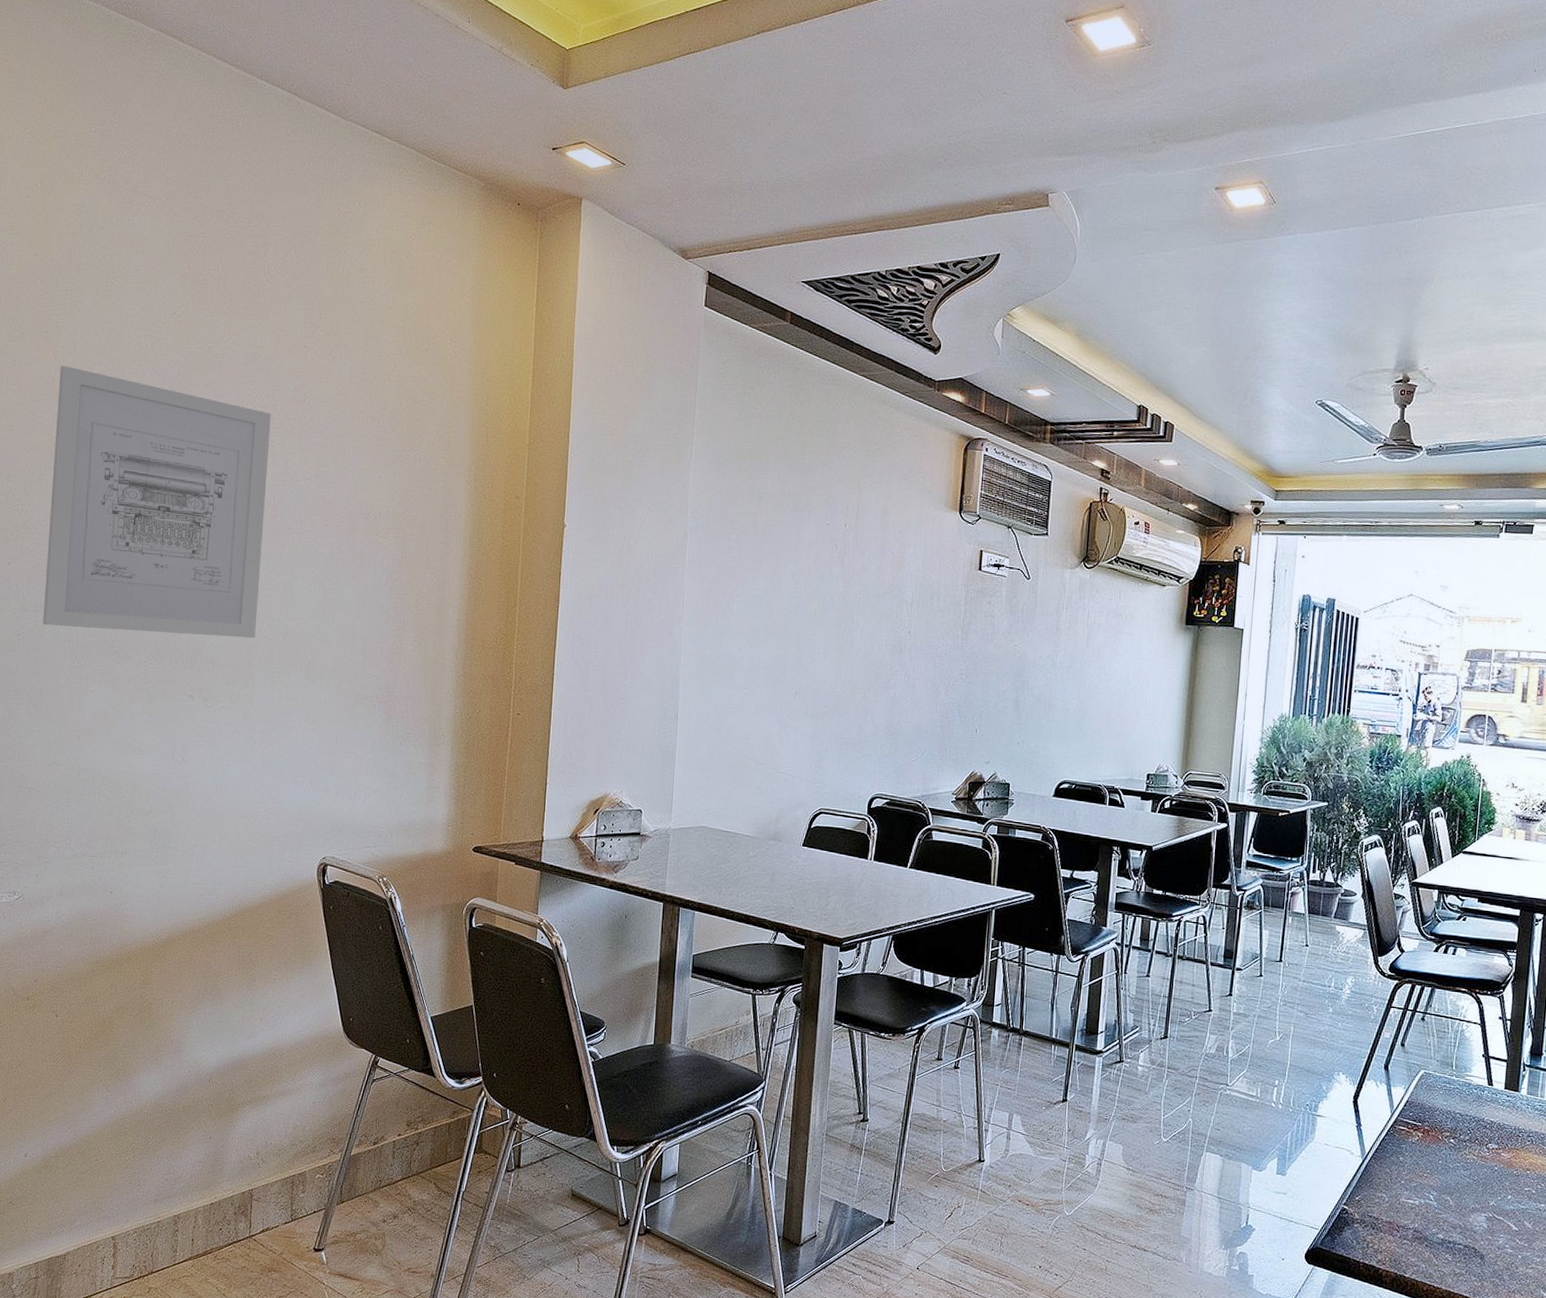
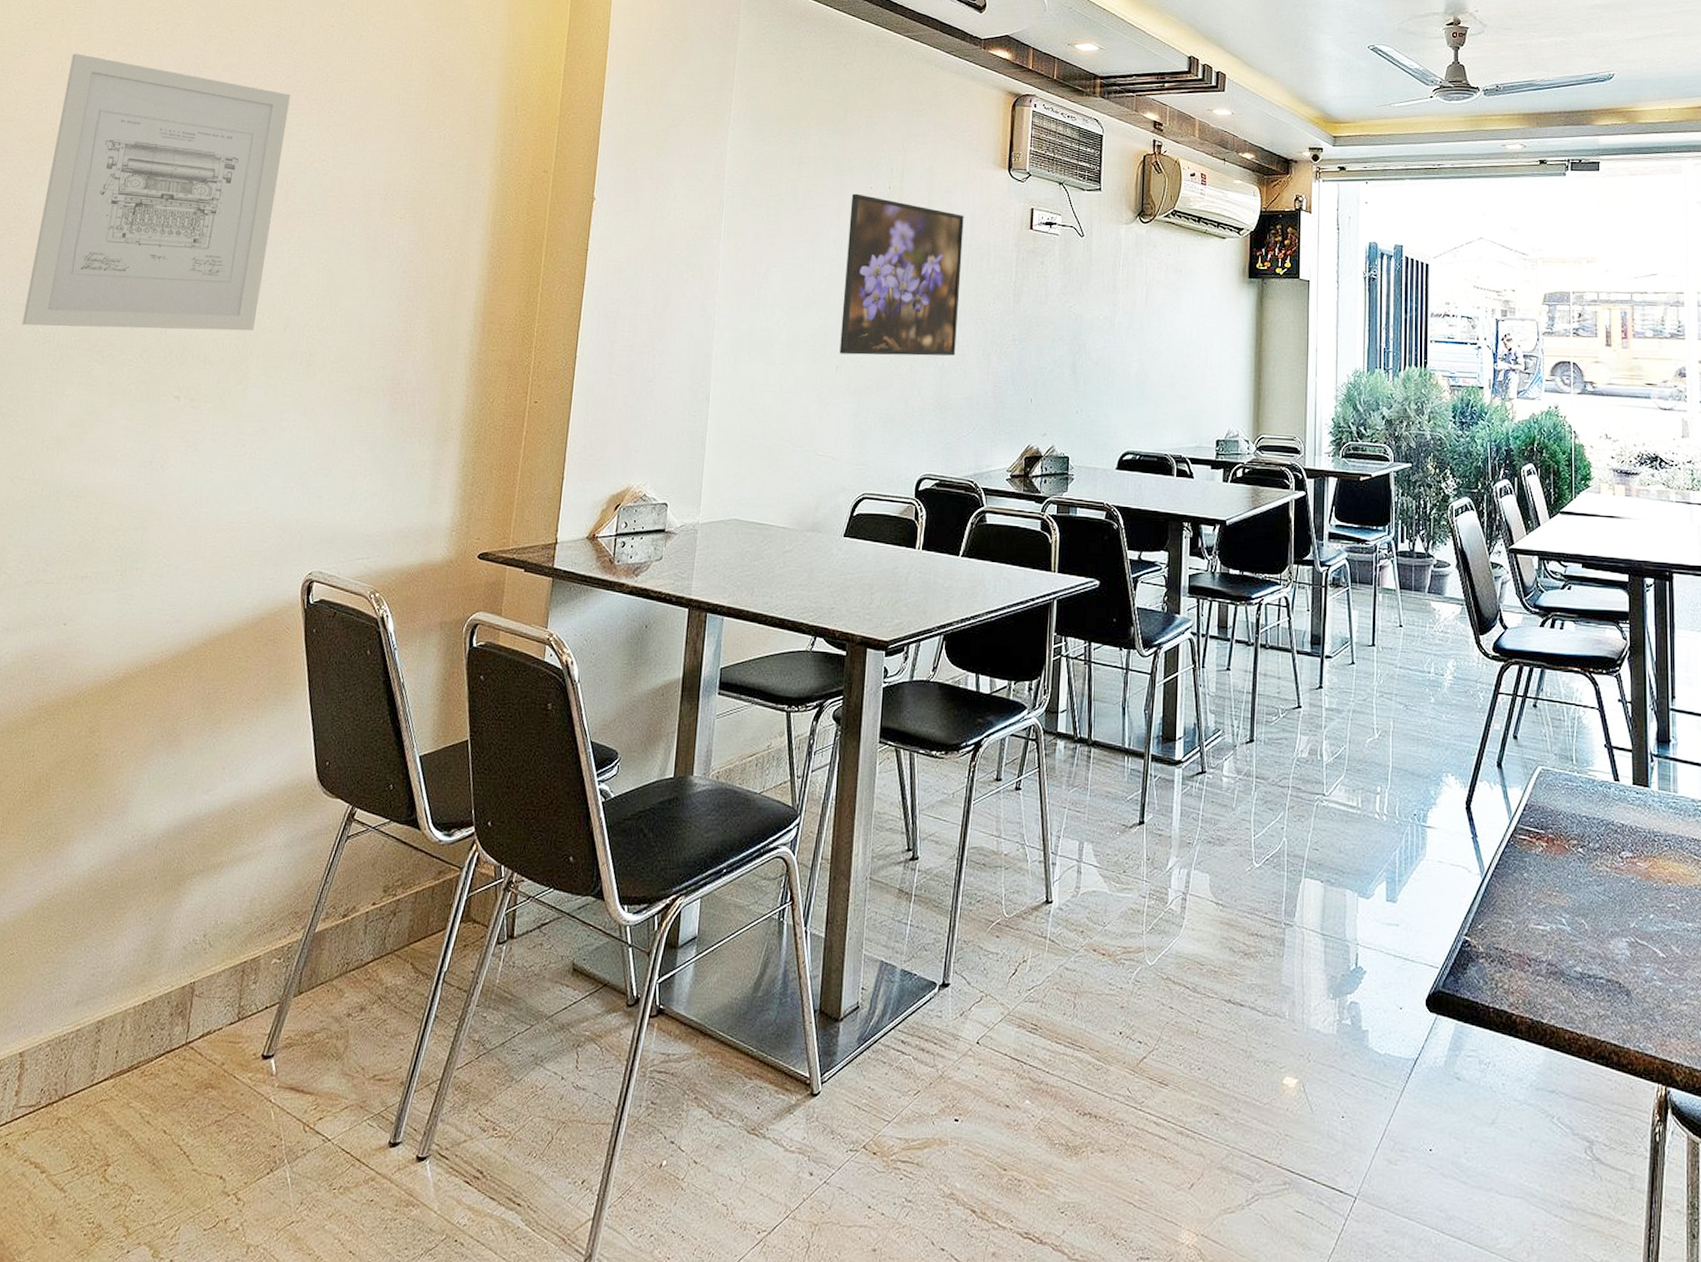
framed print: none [798,529,916,687] -> present [839,193,964,356]

